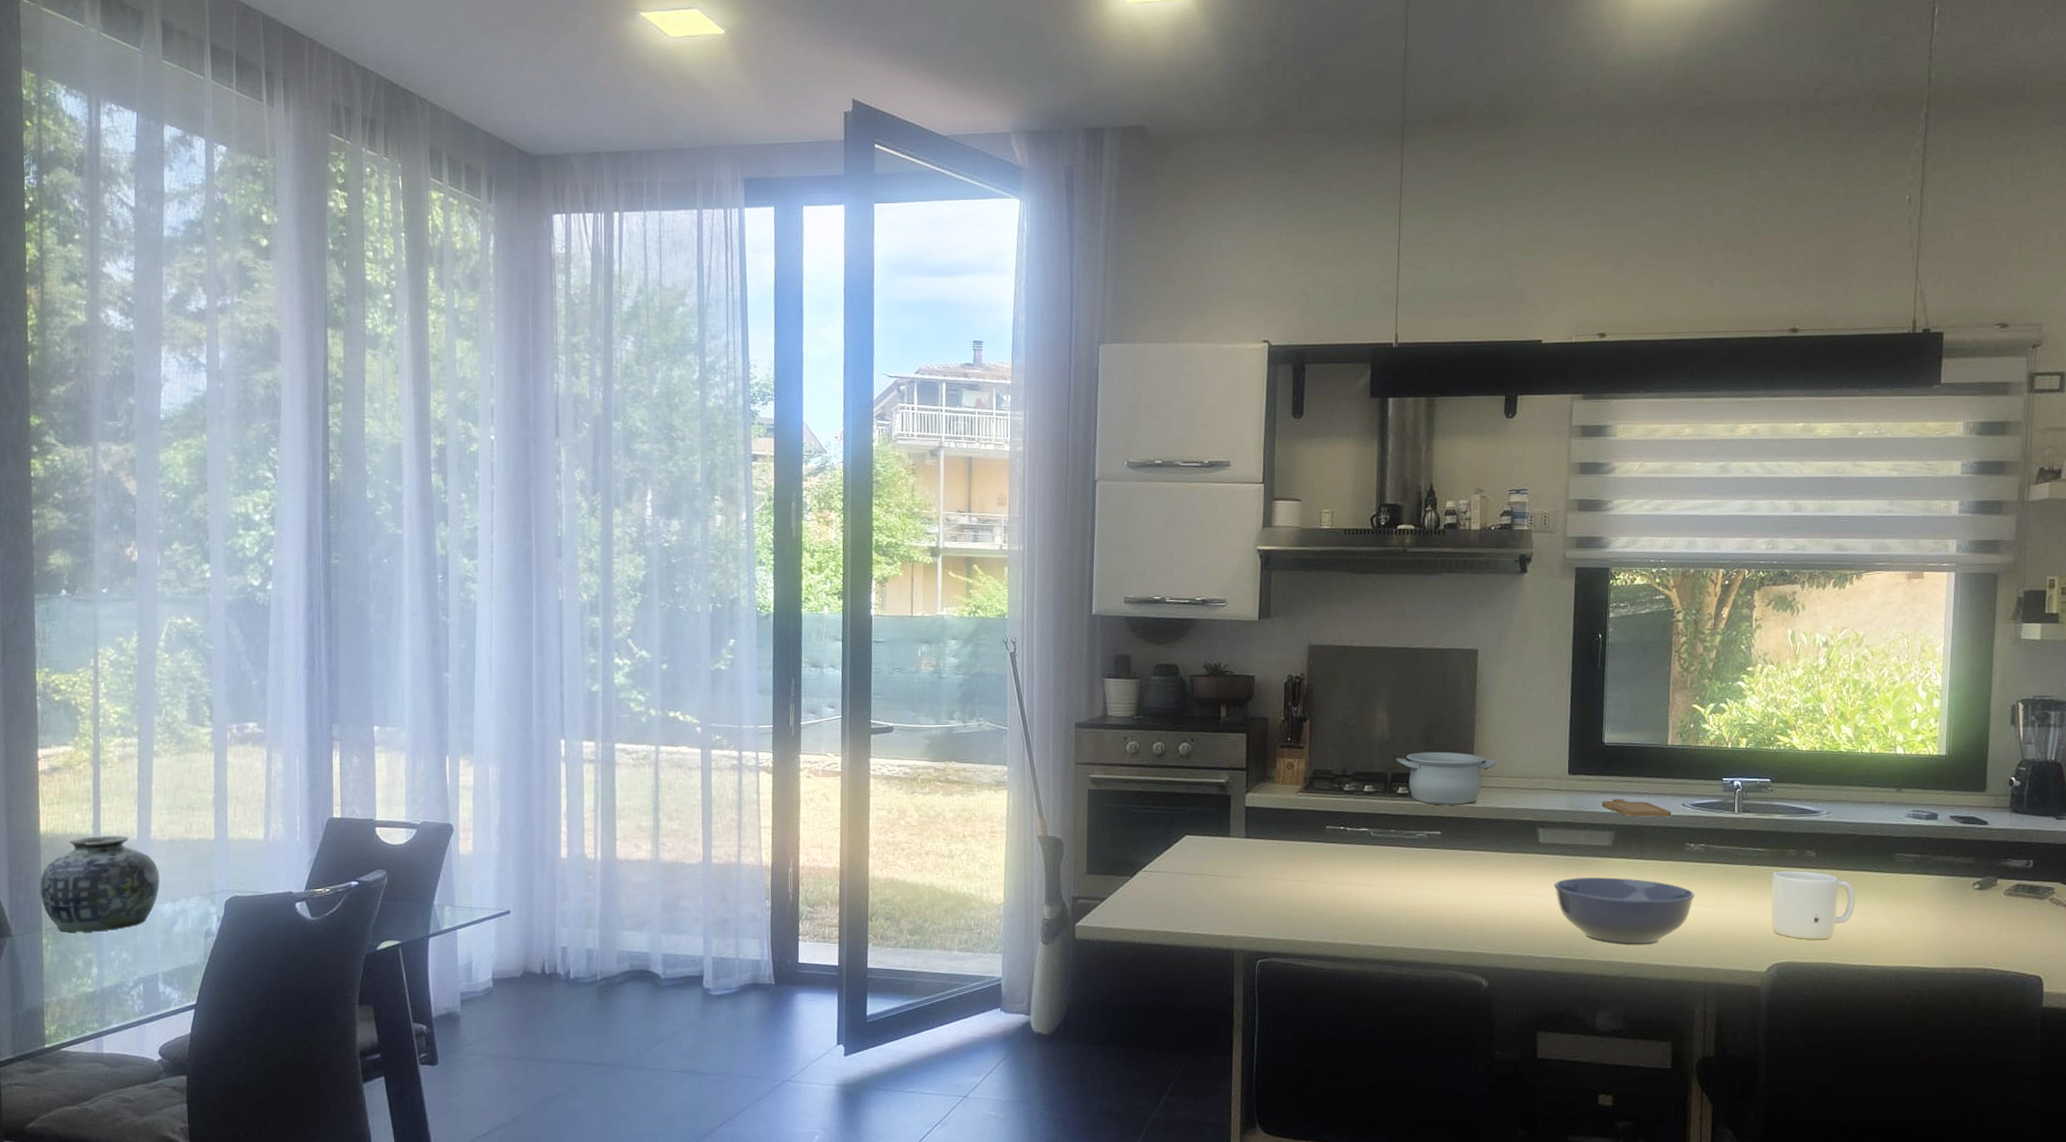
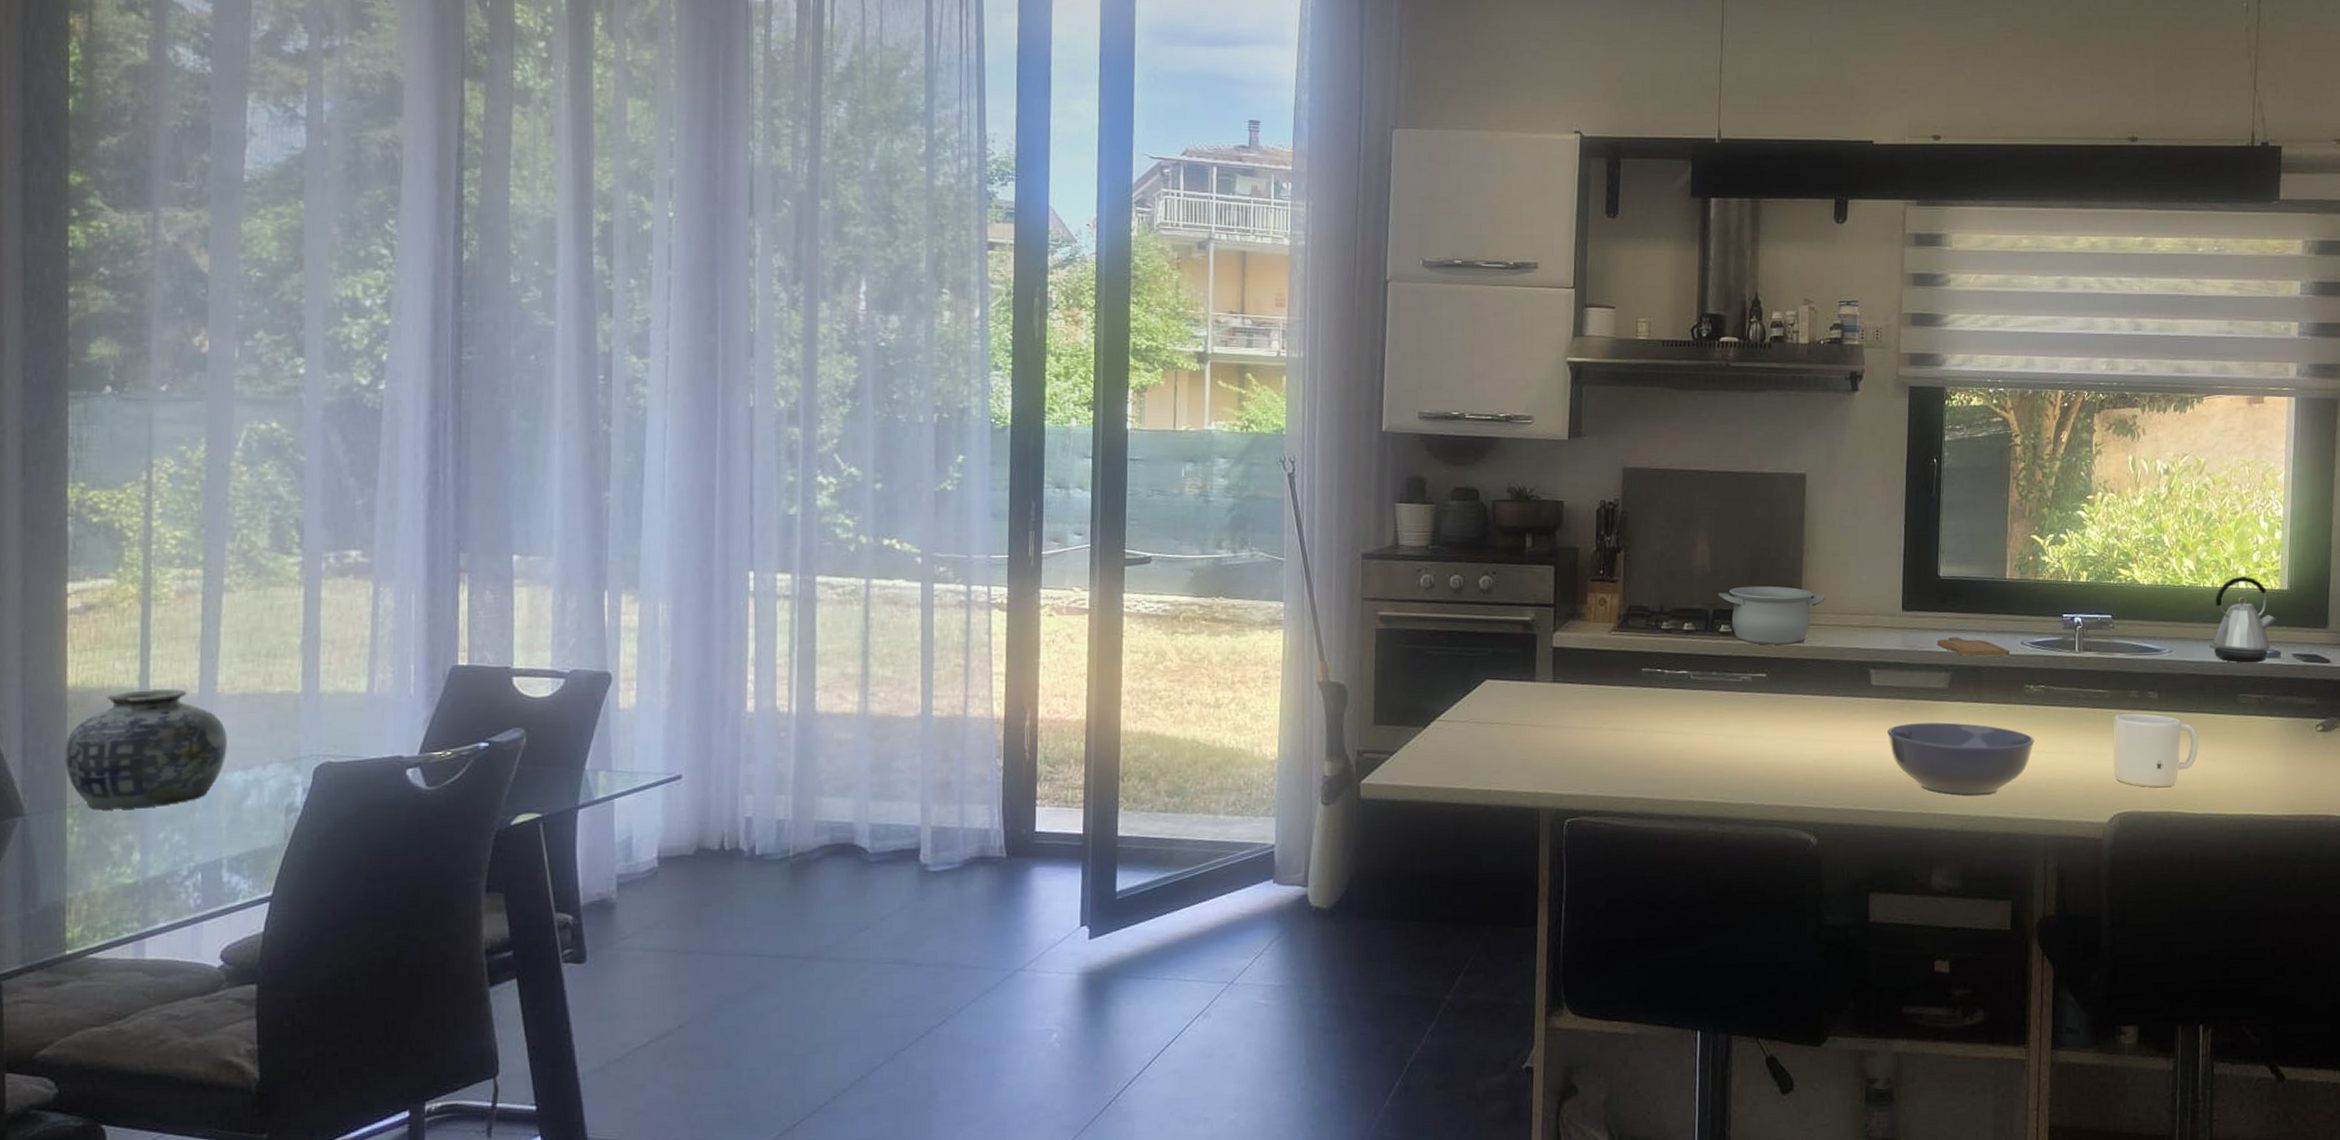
kettle: none [1867,743,1934,825] -> present [2210,577,2276,663]

